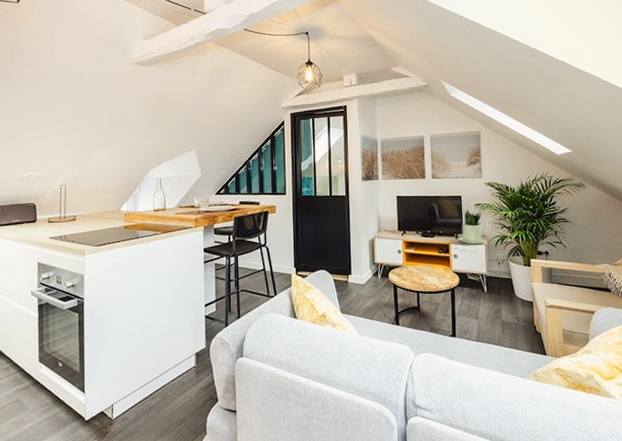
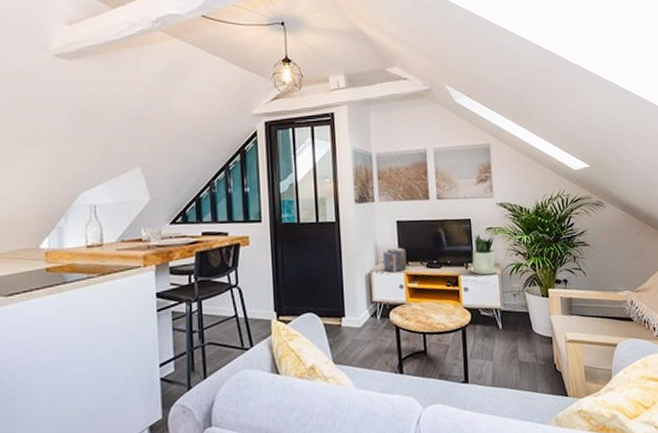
books: none [384,218,405,240] -> present [382,247,407,273]

